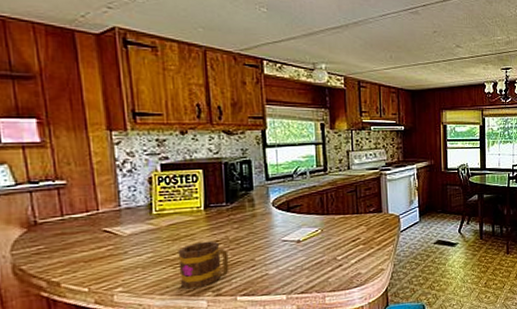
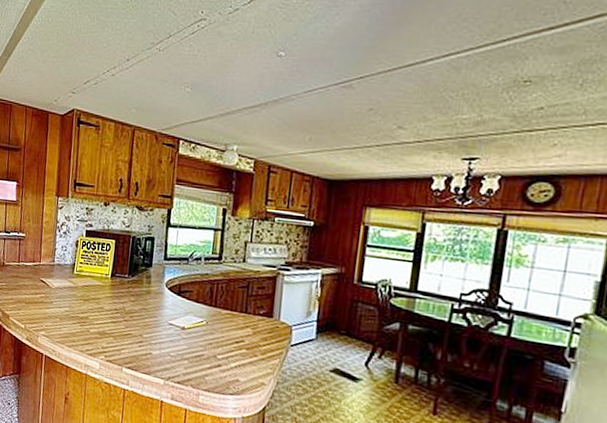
mug: present [178,241,229,289] -> none [84,306,123,350]

